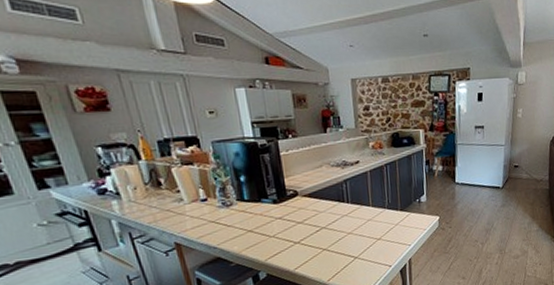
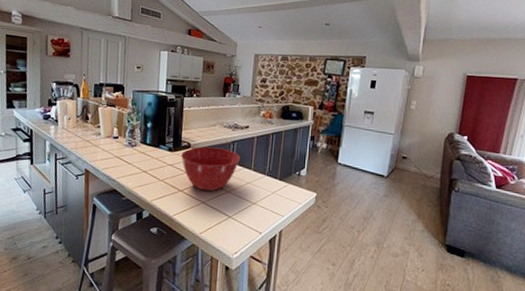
mixing bowl: none [289,189,356,238] -> present [181,146,240,192]

